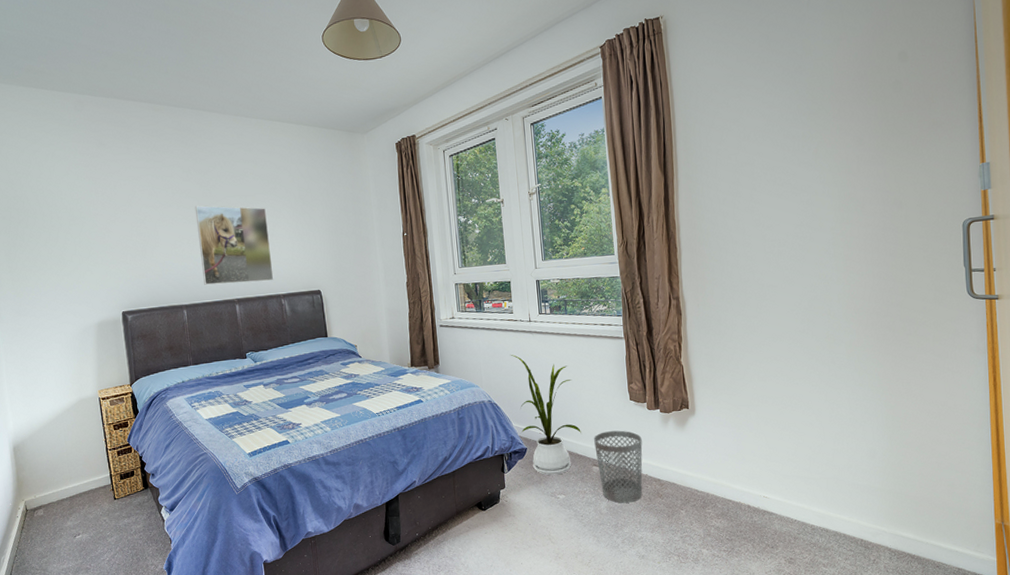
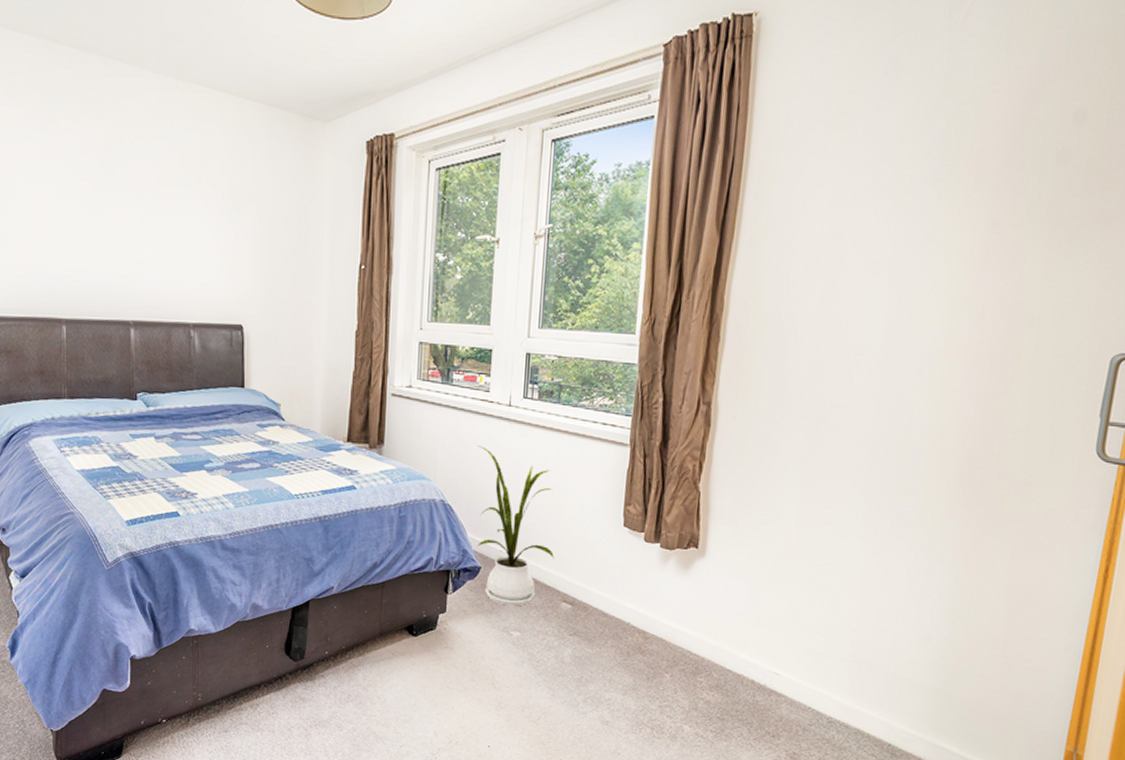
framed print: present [194,205,274,285] -> none [90,188,184,304]
wastebasket: present [594,430,643,503] -> none [568,561,631,655]

